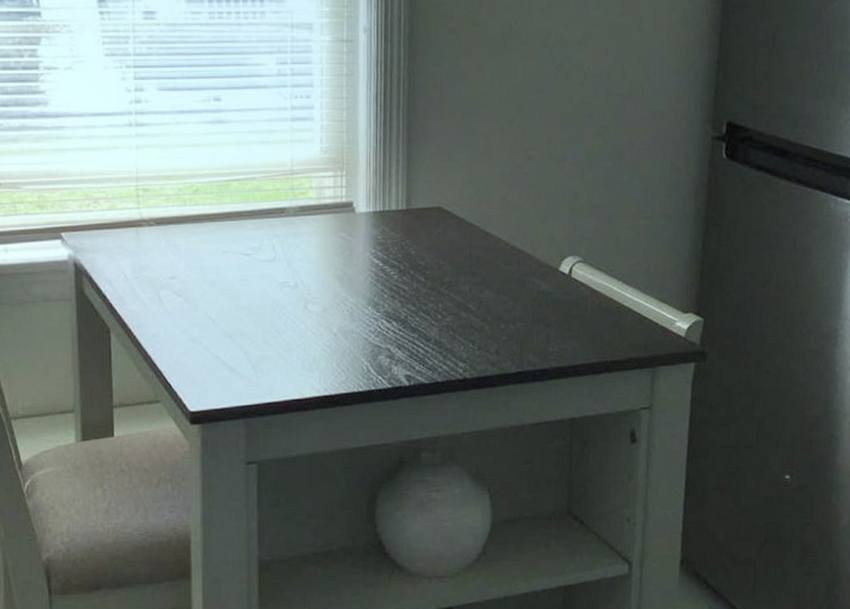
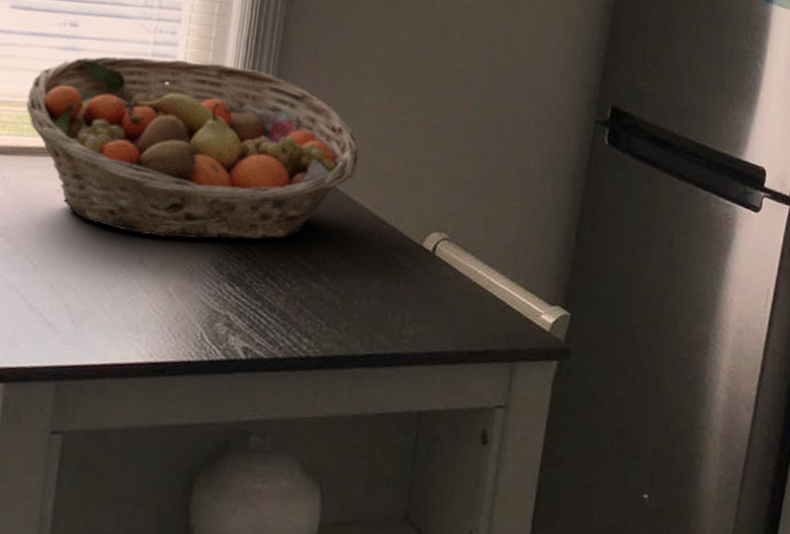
fruit basket: none [185,120,493,284] -> present [26,56,361,240]

